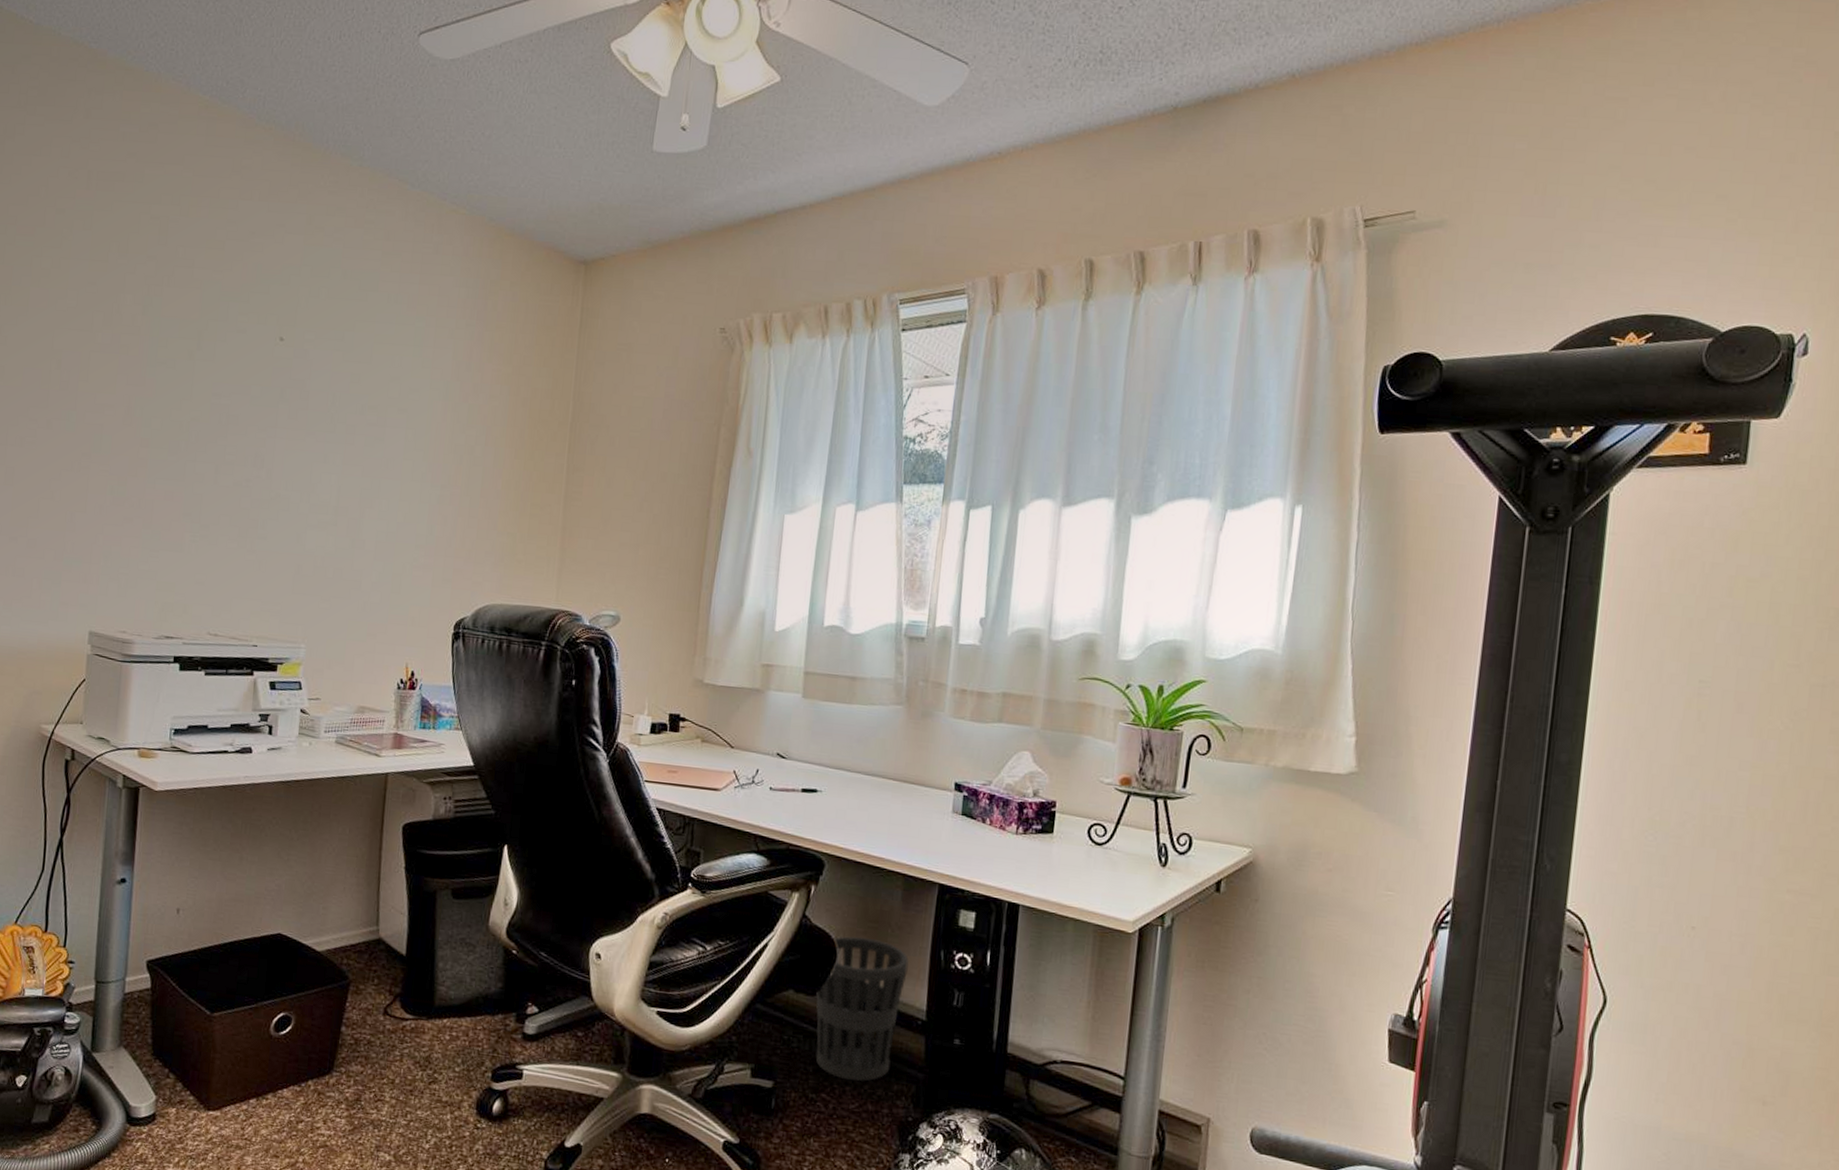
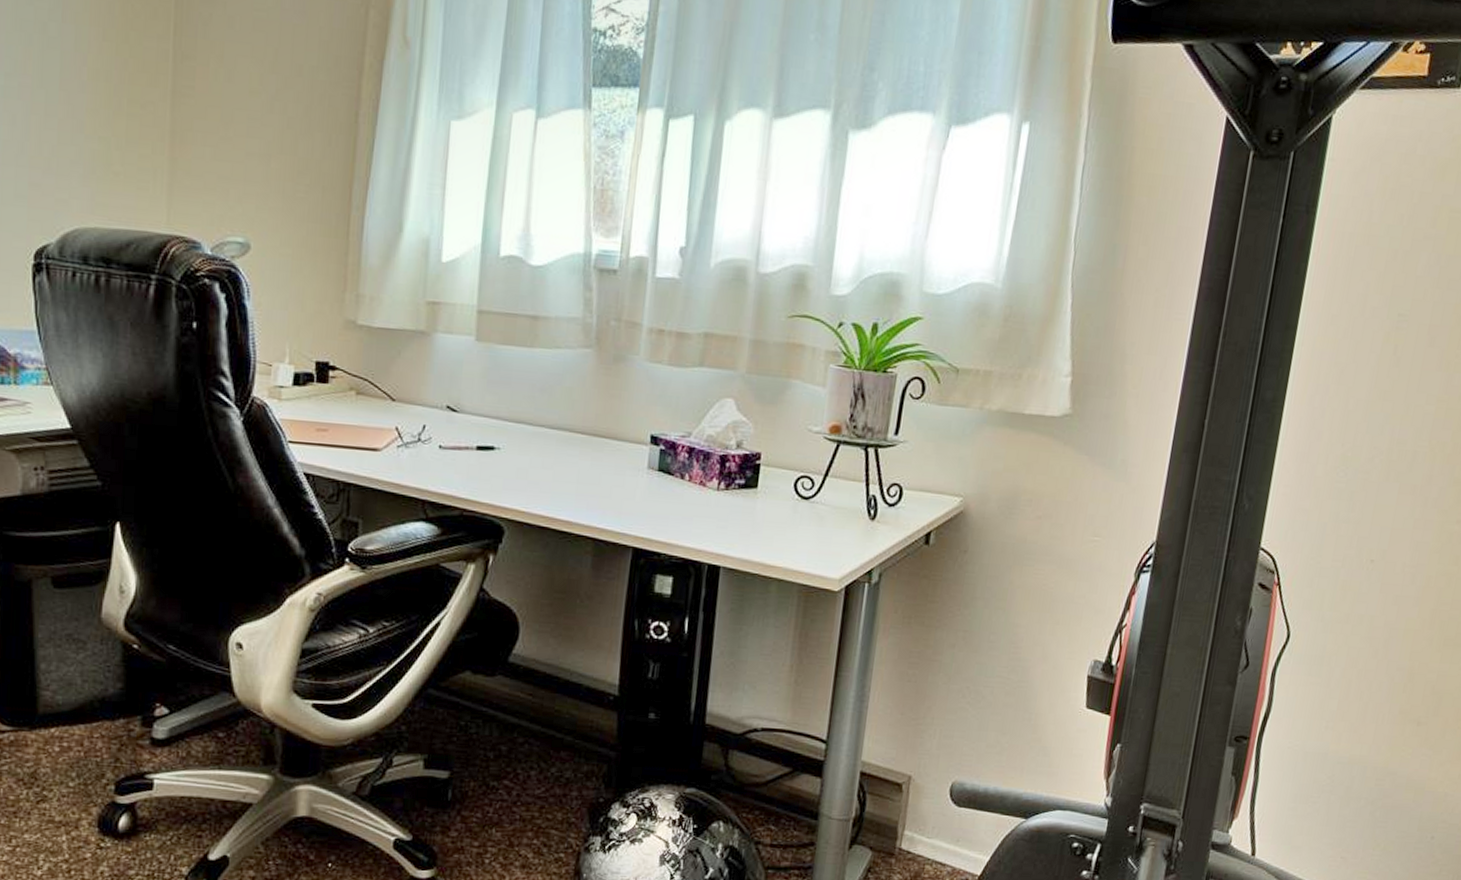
wastebasket: present [815,936,909,1082] -> none [496,609,600,765]

